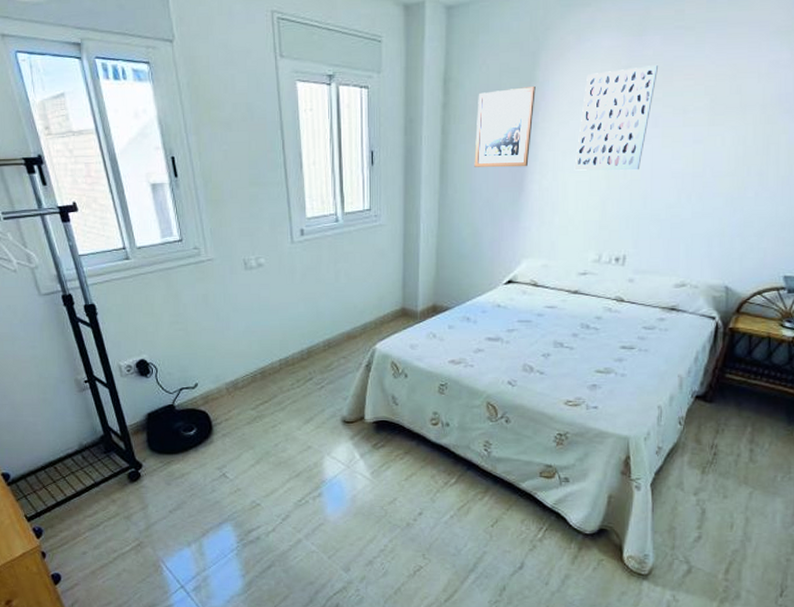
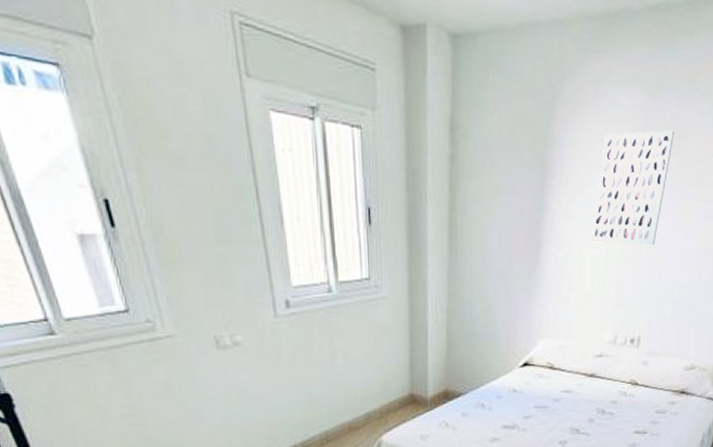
wall art: present [474,85,536,168] -> none [486,142,551,236]

